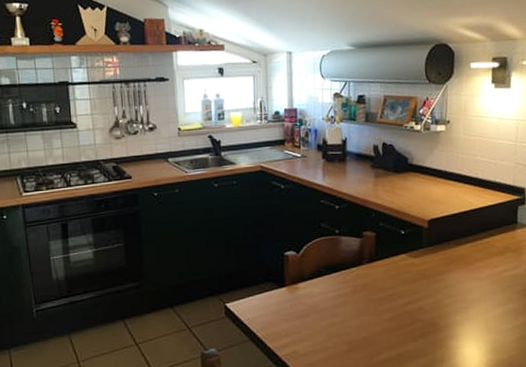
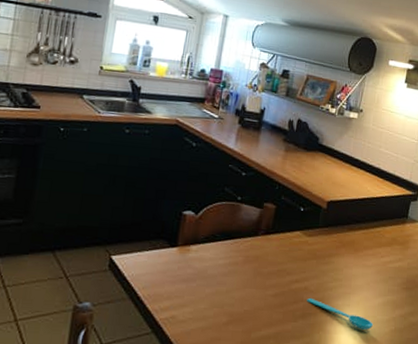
spoon: none [423,316,497,341] -> present [307,297,373,330]

